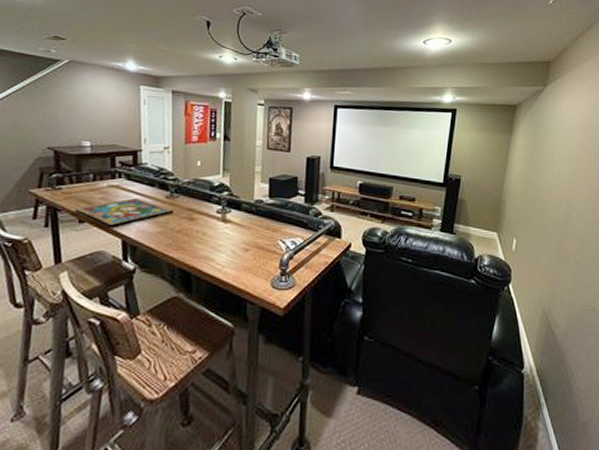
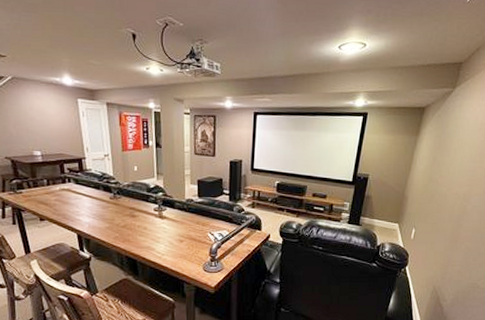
framed painting: present [75,197,174,228] -> none [36,198,118,224]

